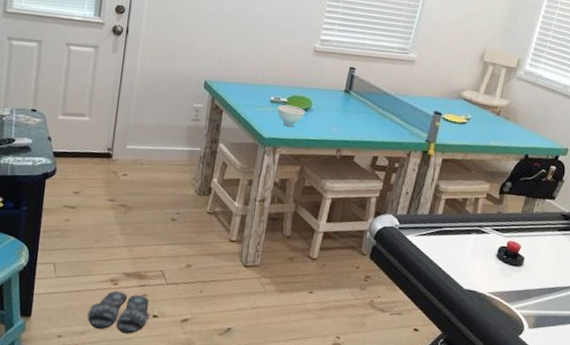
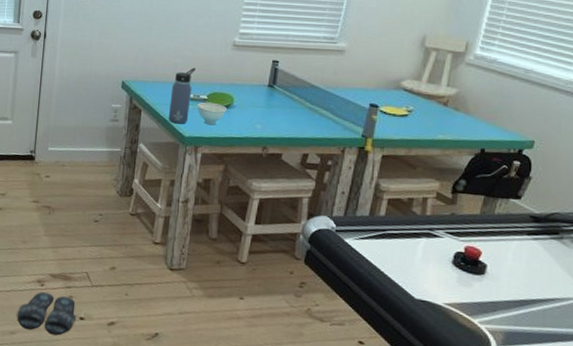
water bottle: none [248,70,277,126] -> present [168,67,196,124]

